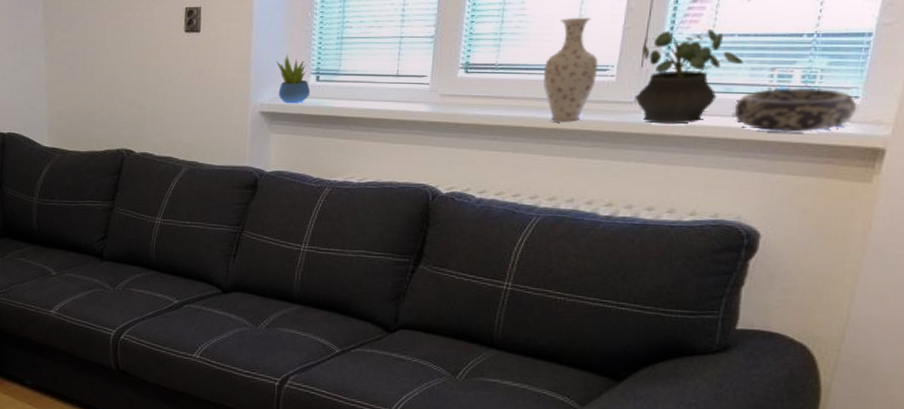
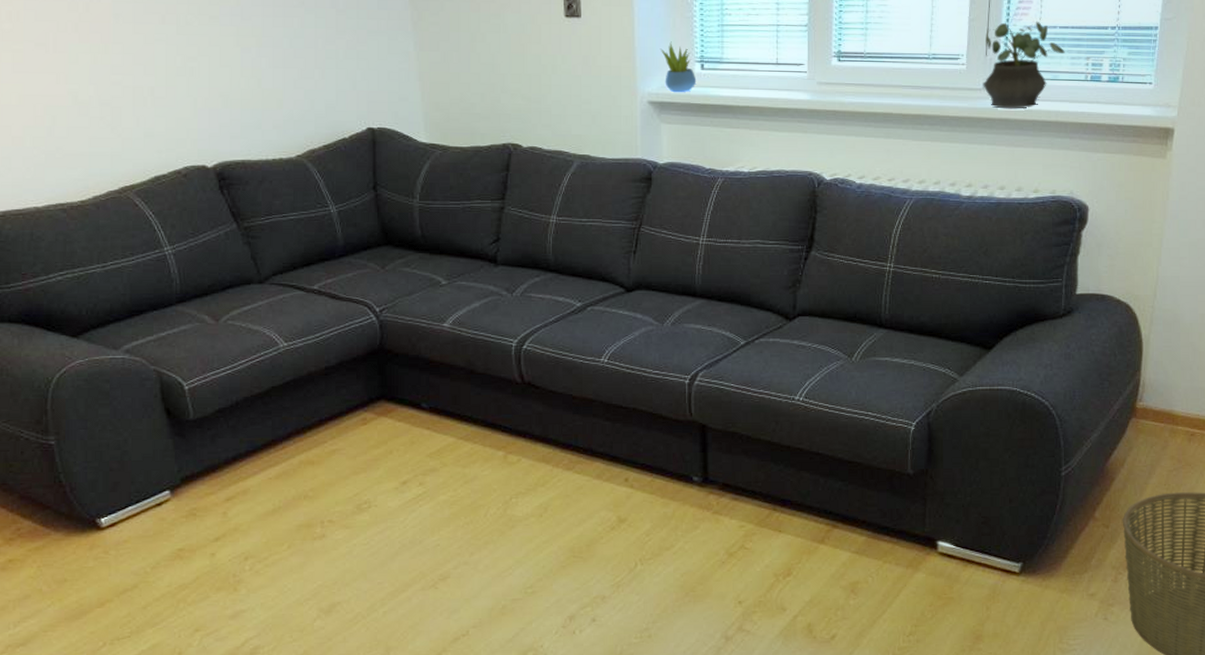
vase: present [542,17,599,124] -> none [905,8,951,110]
decorative bowl: present [734,87,857,132] -> none [1061,74,1151,115]

